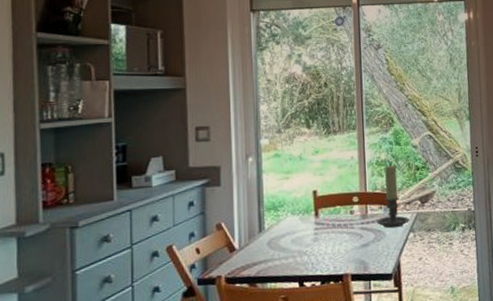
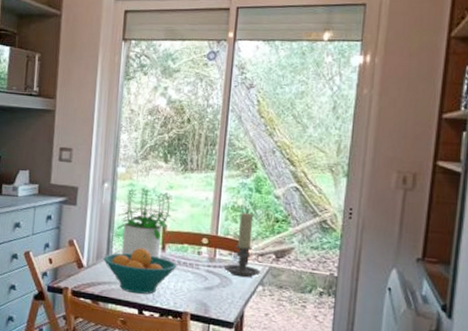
fruit bowl: none [256,217,332,267] -> present [103,247,177,294]
potted plant: none [266,157,326,228] -> present [116,188,178,258]

